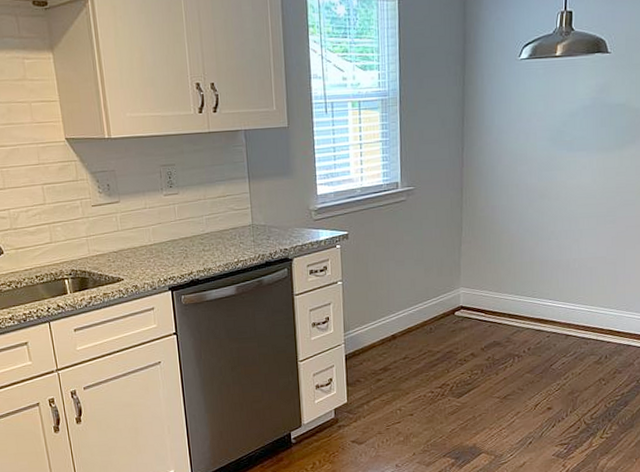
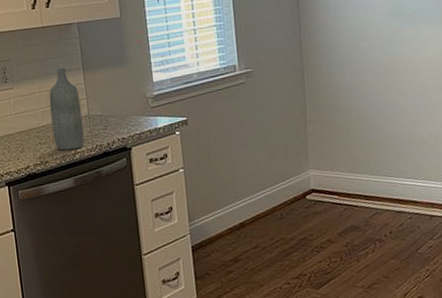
bottle: none [214,175,248,259] -> present [49,67,85,151]

